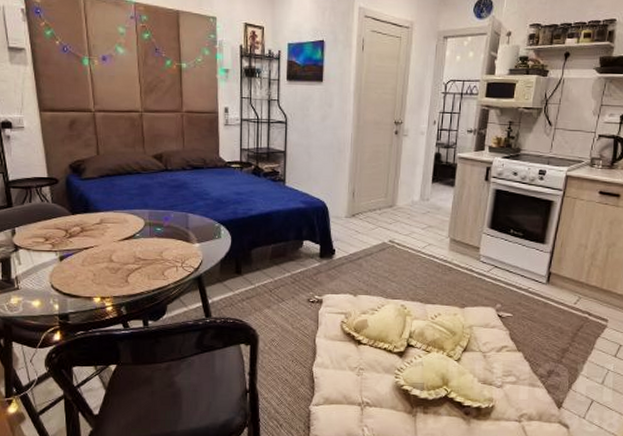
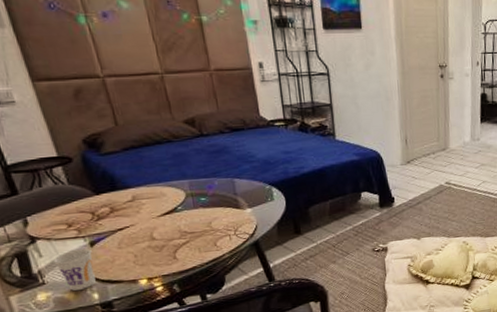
cup: none [29,261,60,299] -> present [53,248,96,291]

